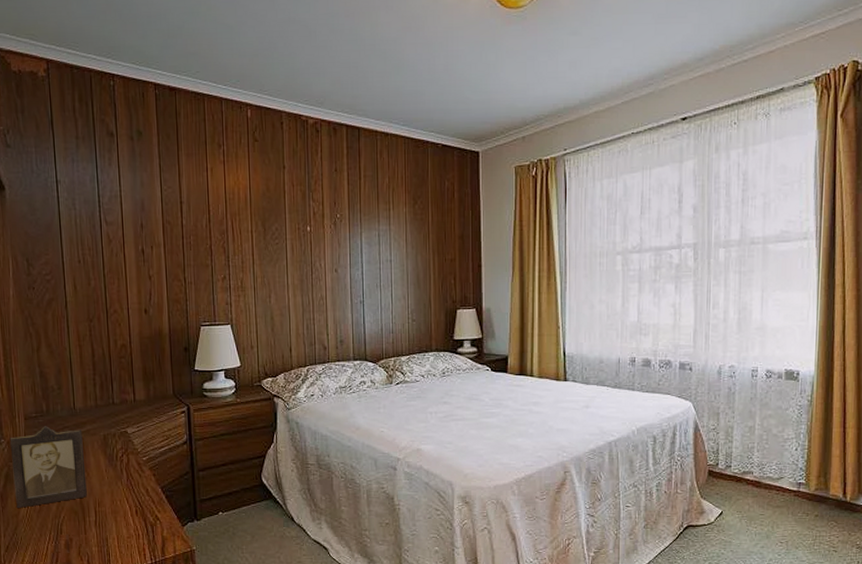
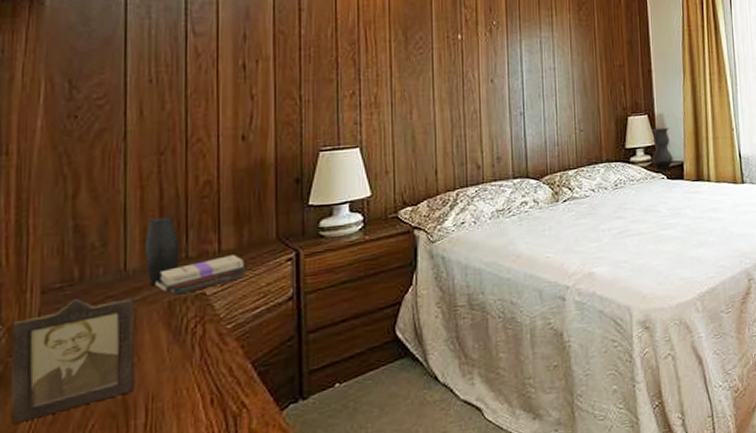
vase: none [85,371,109,422] -> present [143,217,180,286]
books: none [94,404,154,431] -> present [156,255,248,295]
vase: none [478,322,498,362] -> present [652,127,673,170]

